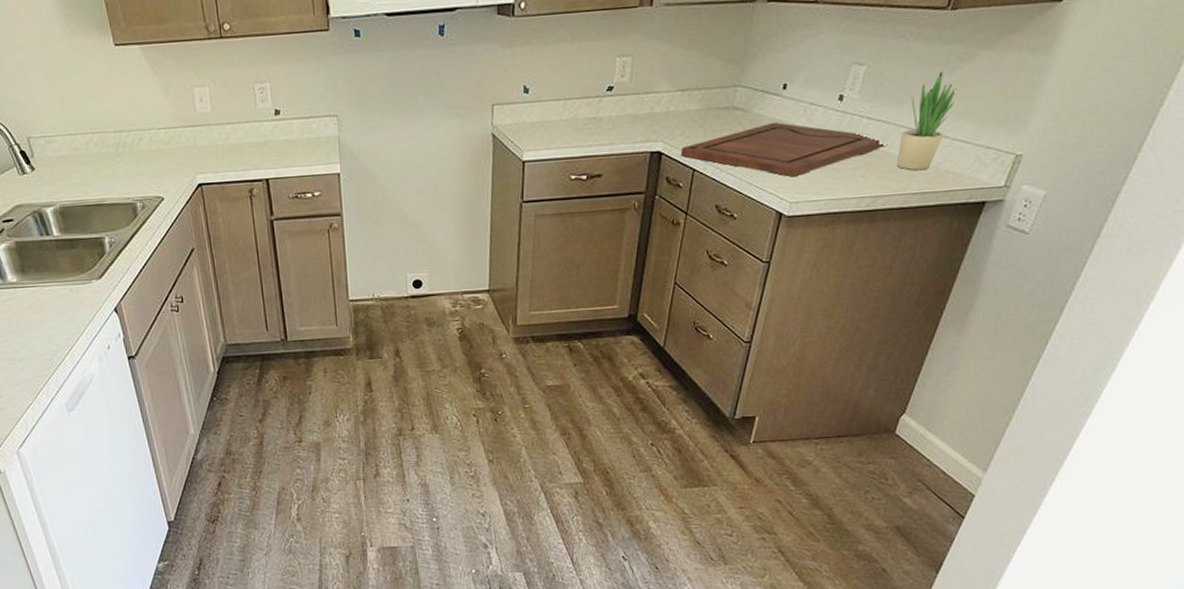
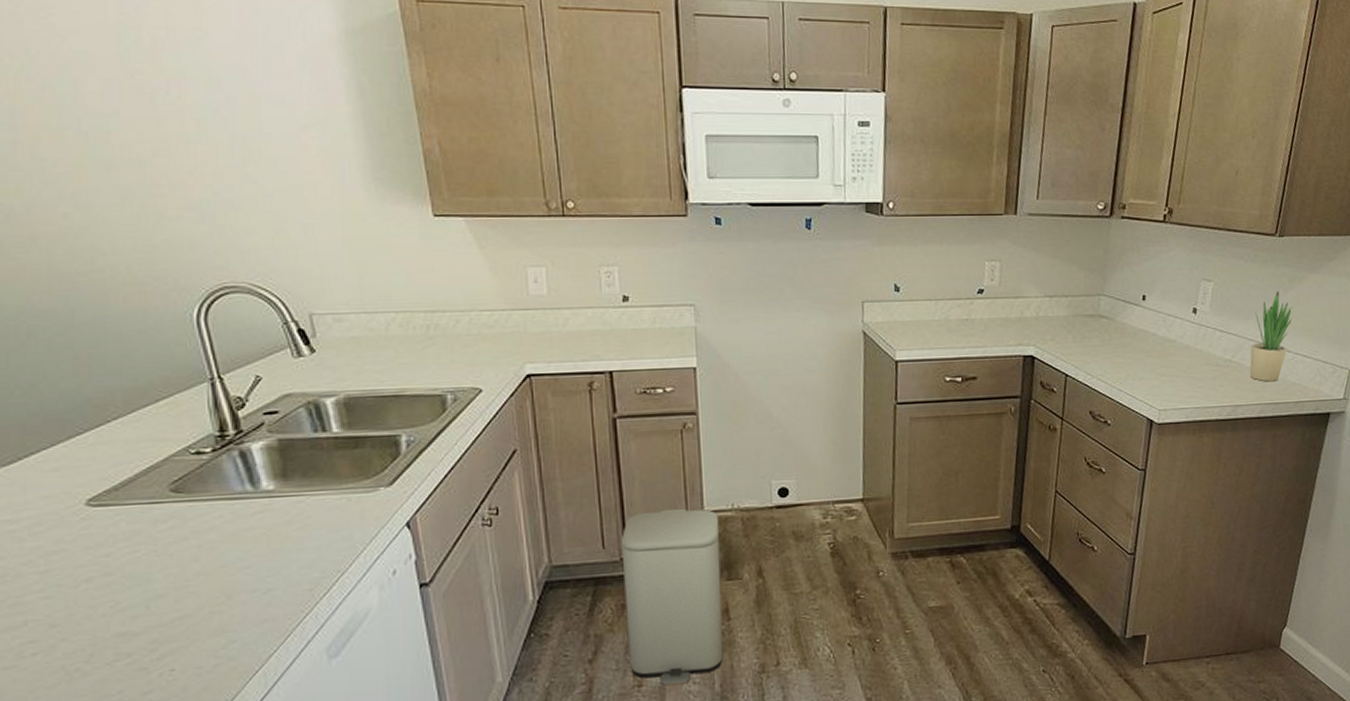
pedal bin: none [281,297,367,443] -> present [621,508,724,687]
cutting board: present [680,122,888,177] -> none [1052,331,1240,385]

